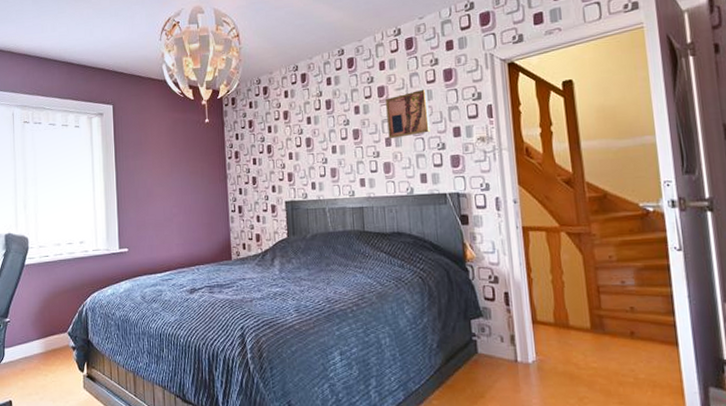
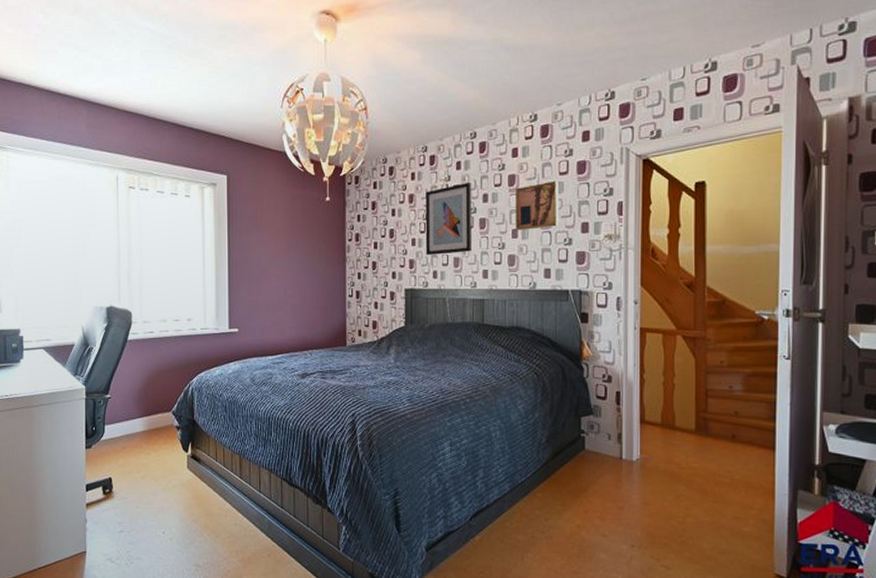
wall art: none [299,96,347,167] -> present [425,182,472,255]

